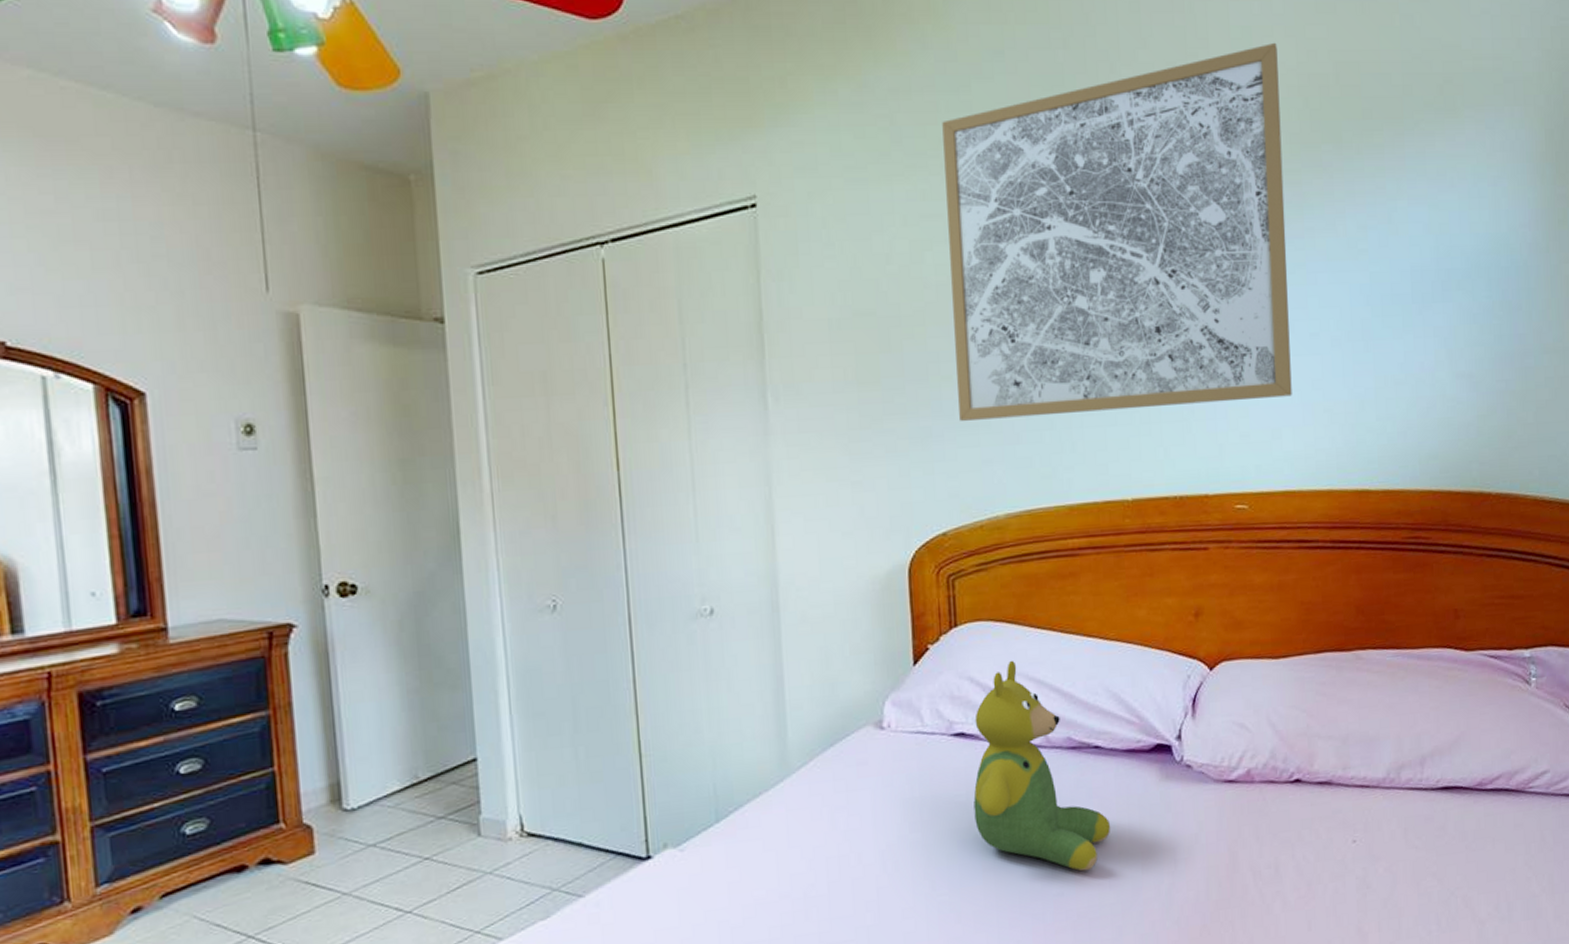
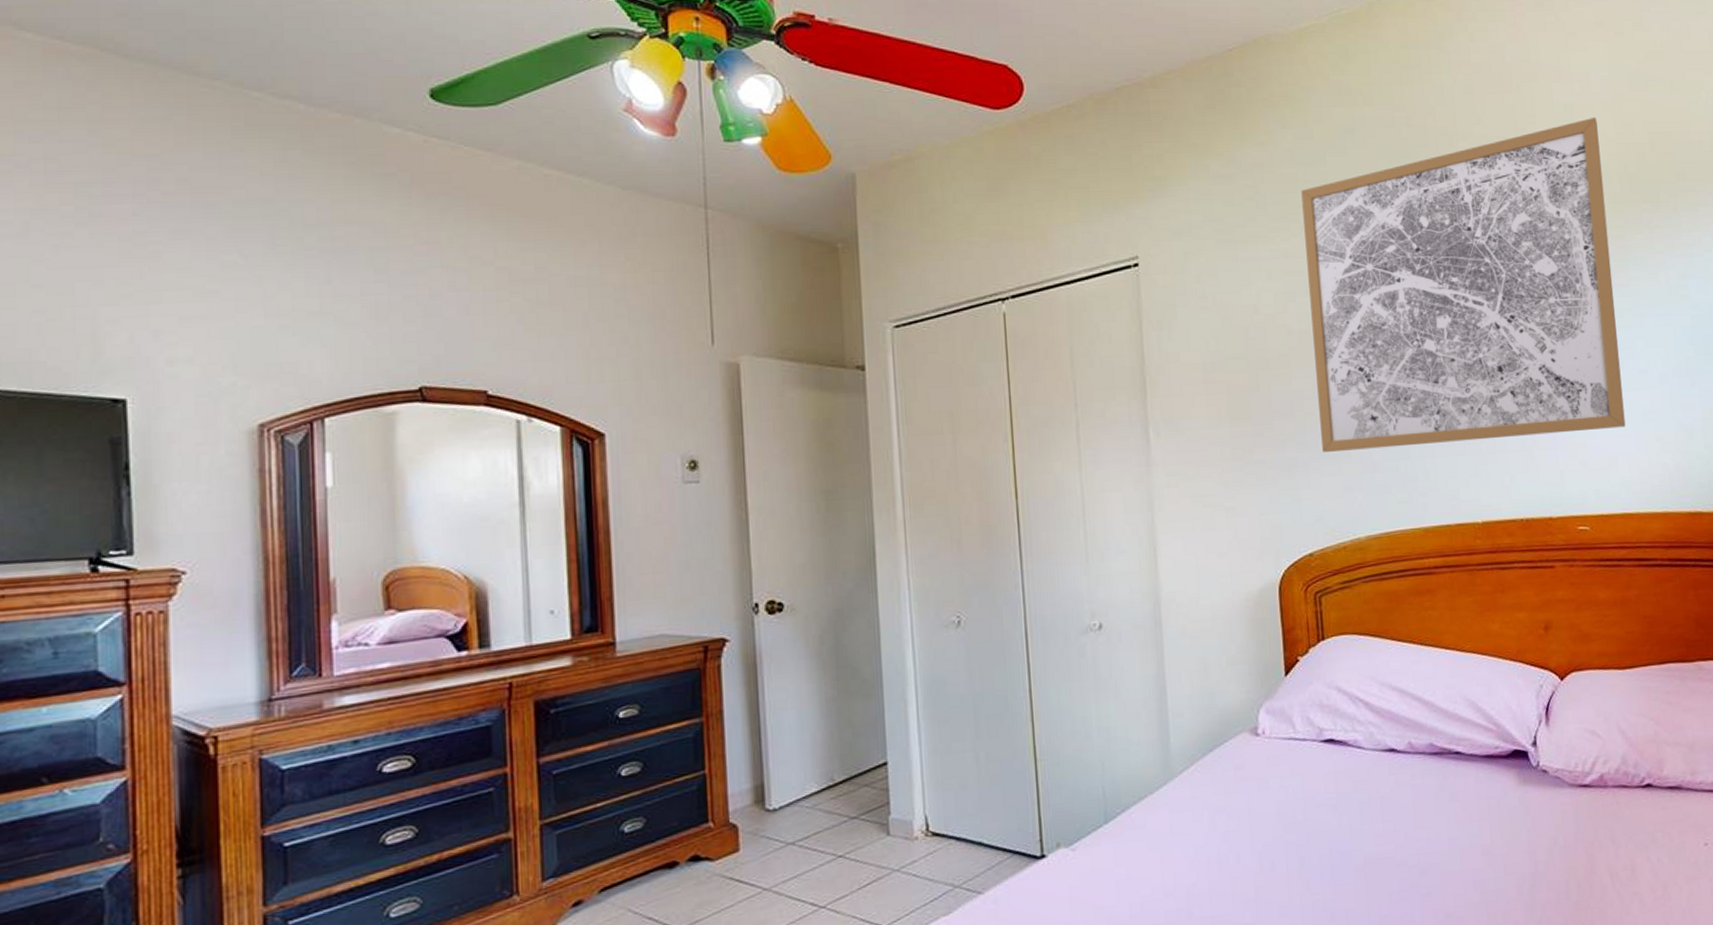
teddy bear: present [973,660,1110,872] -> none [1343,670,1473,872]

